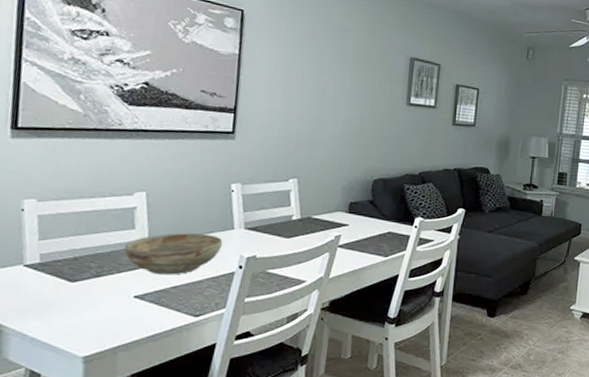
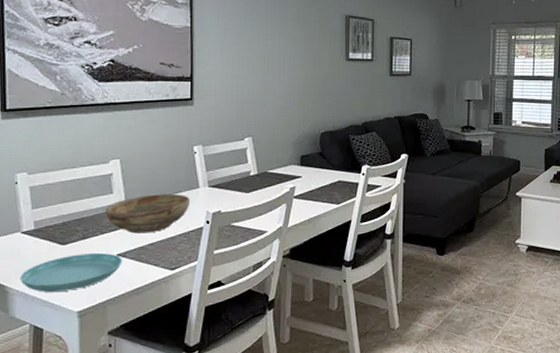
saucer: none [18,293,140,333] -> present [20,253,123,292]

